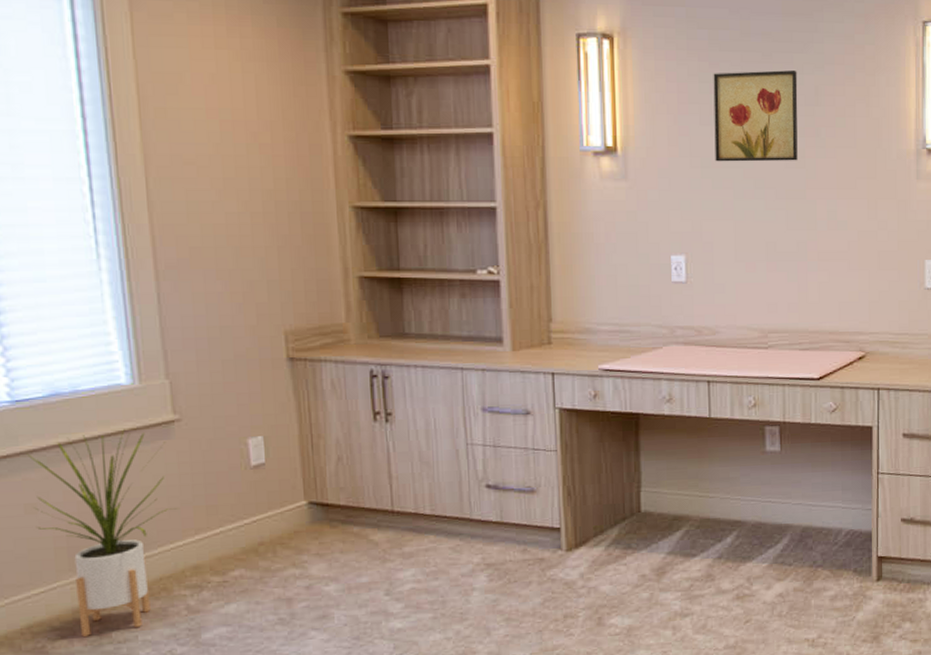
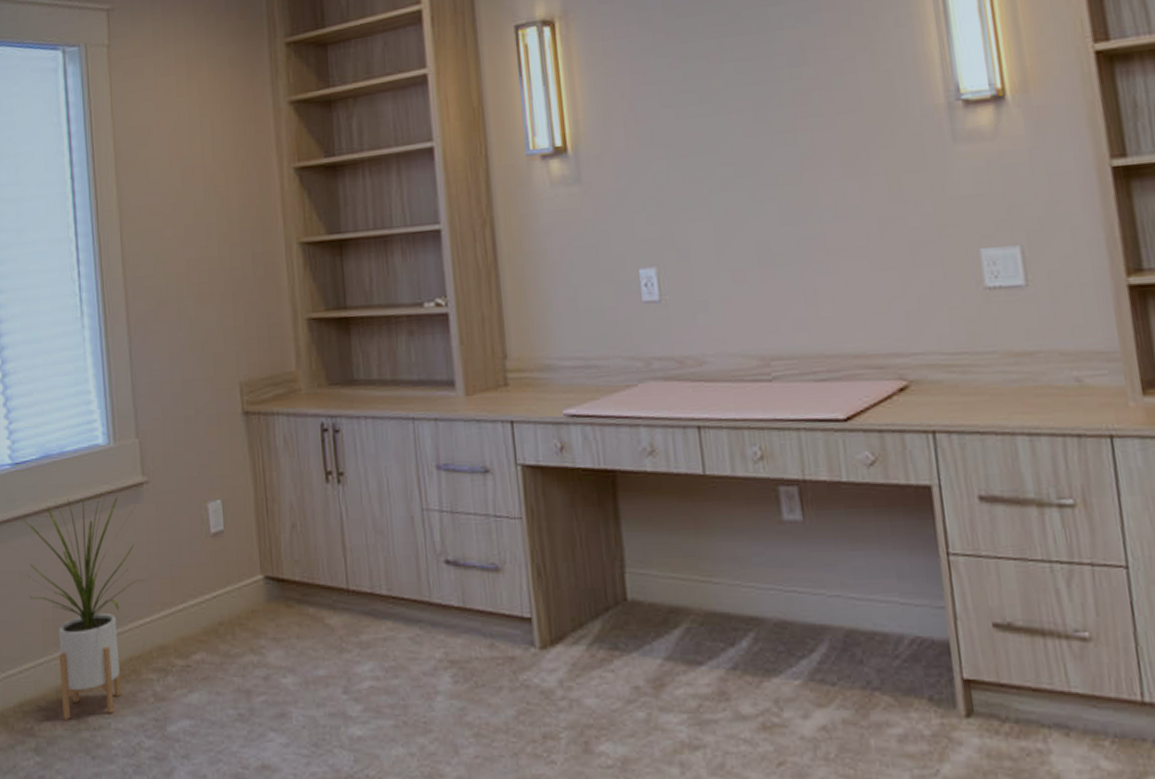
wall art: present [713,70,798,162] -> none [671,27,787,150]

